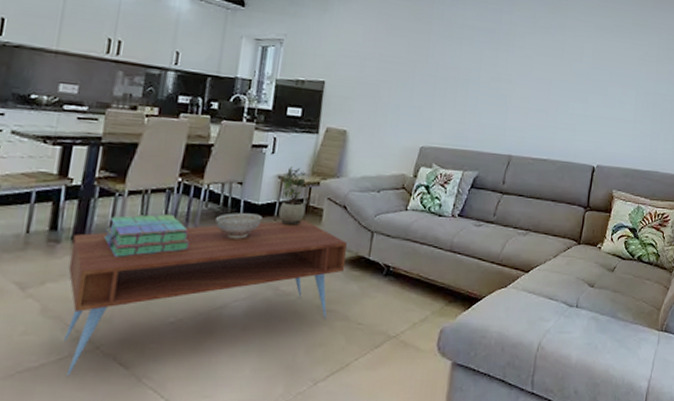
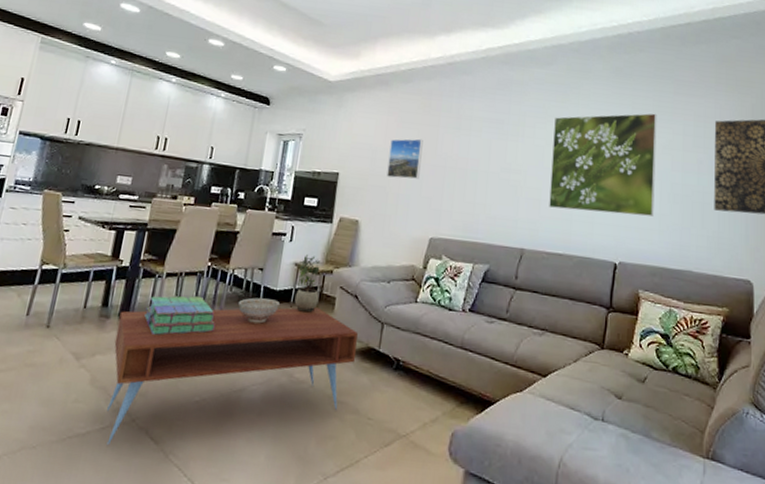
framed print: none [376,46,414,88] -> present [387,138,423,179]
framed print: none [536,26,637,123] -> present [549,113,657,217]

